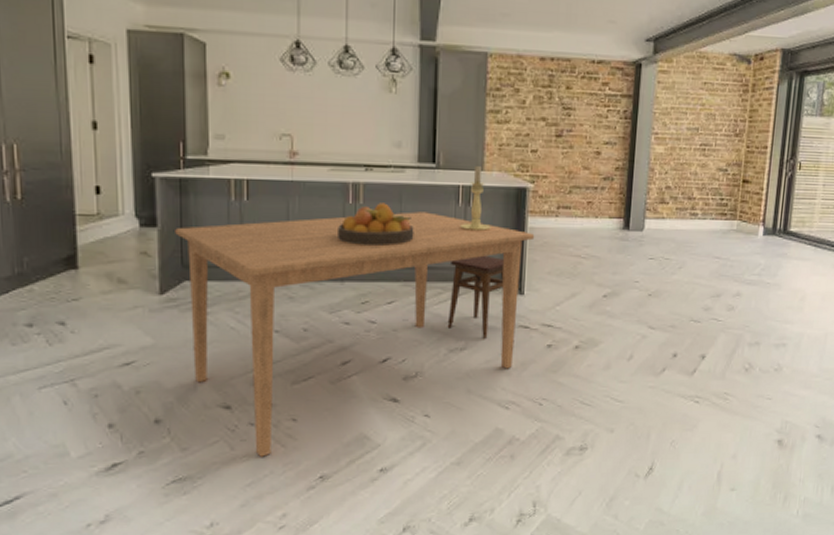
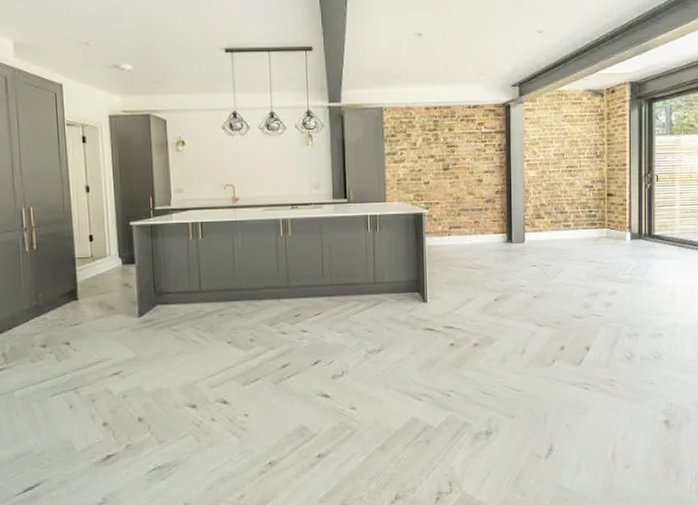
dining table: present [175,212,535,457] -> none [148,238,433,447]
fruit bowl: present [338,203,414,246] -> none [273,233,334,269]
stool: present [447,255,505,339] -> none [365,271,410,341]
candle holder: present [460,166,491,232] -> none [370,199,396,252]

